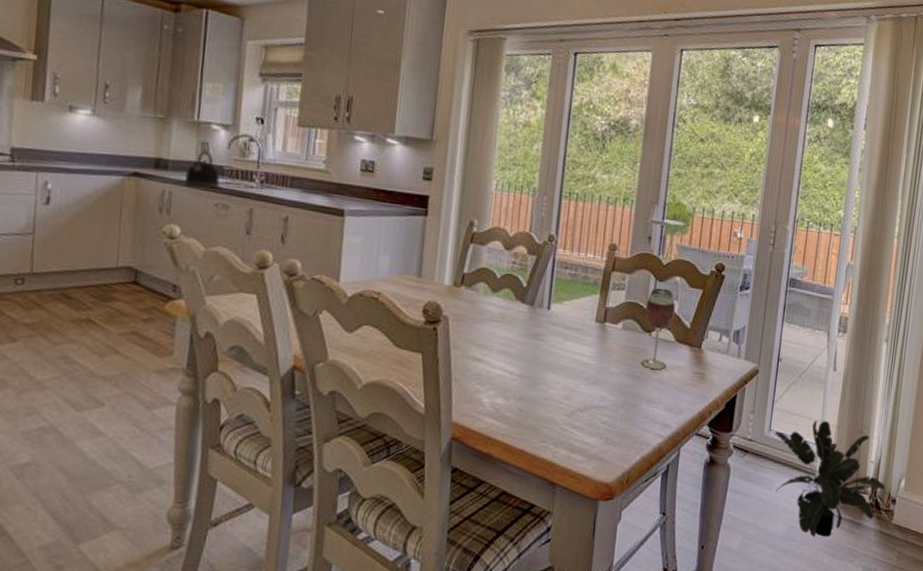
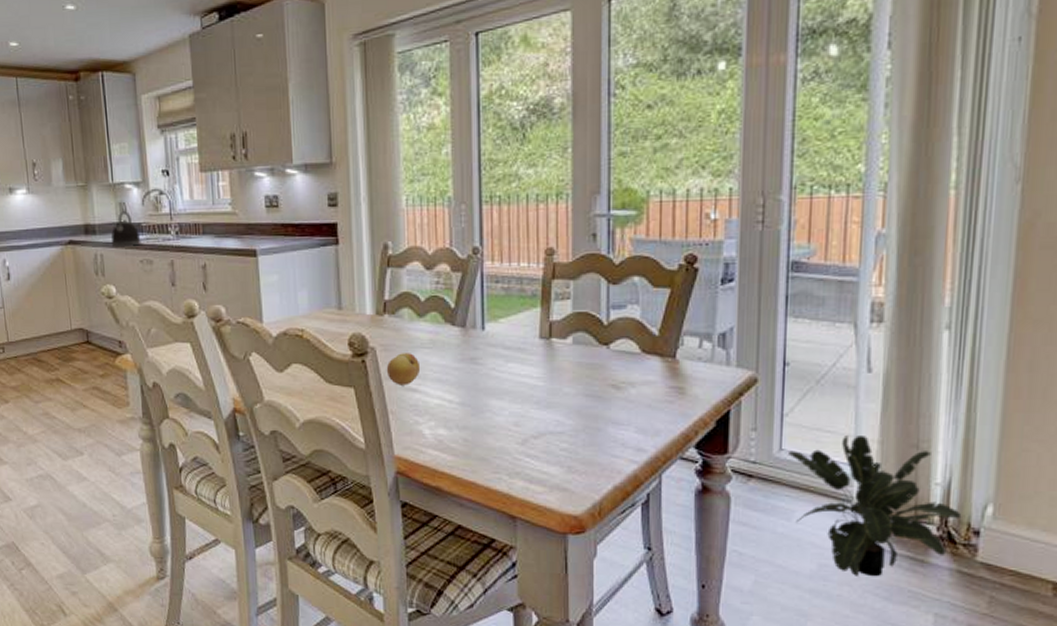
fruit: none [455,324,489,355] -> present [386,353,421,385]
wineglass: present [642,288,676,369] -> none [599,292,638,386]

